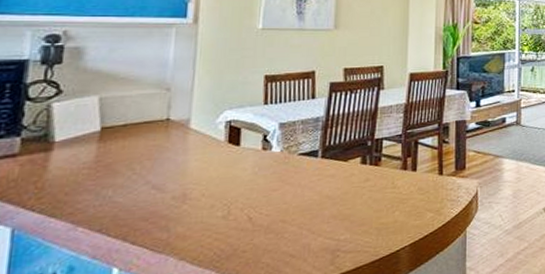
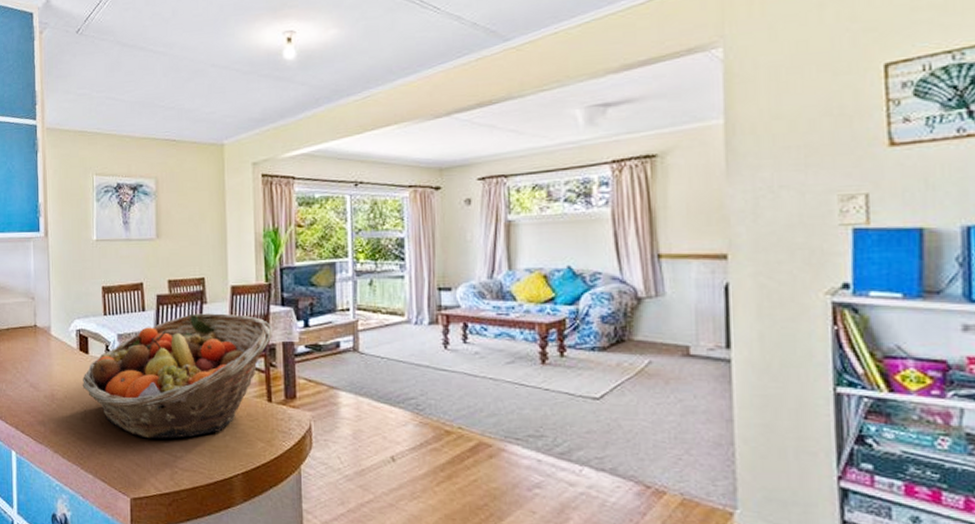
fruit basket: none [227,98,448,227] -> present [82,313,273,439]

